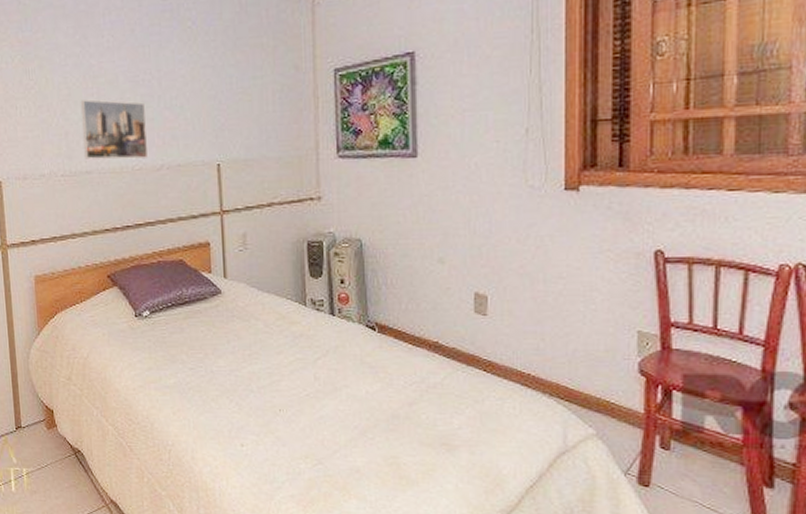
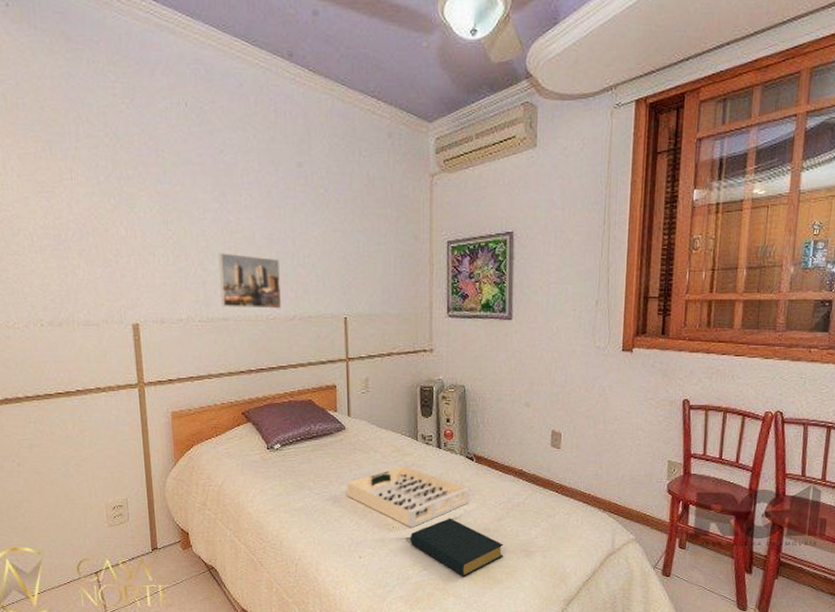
tray: none [224,336,372,411] -> present [347,466,470,528]
hardback book: none [301,400,418,474] -> present [411,518,503,577]

